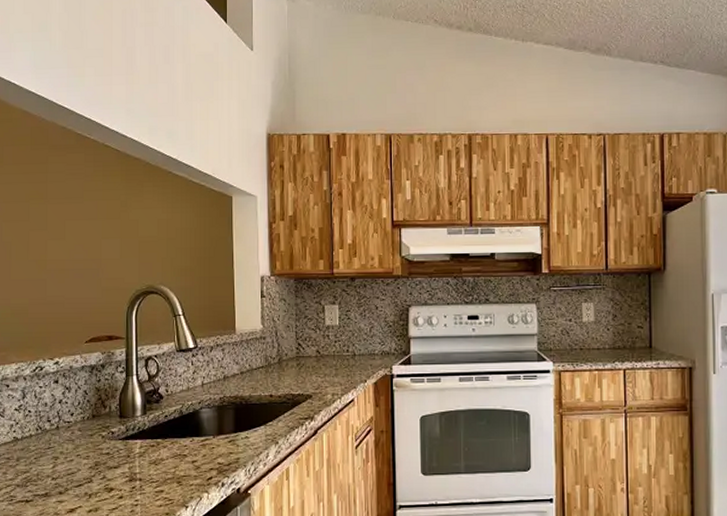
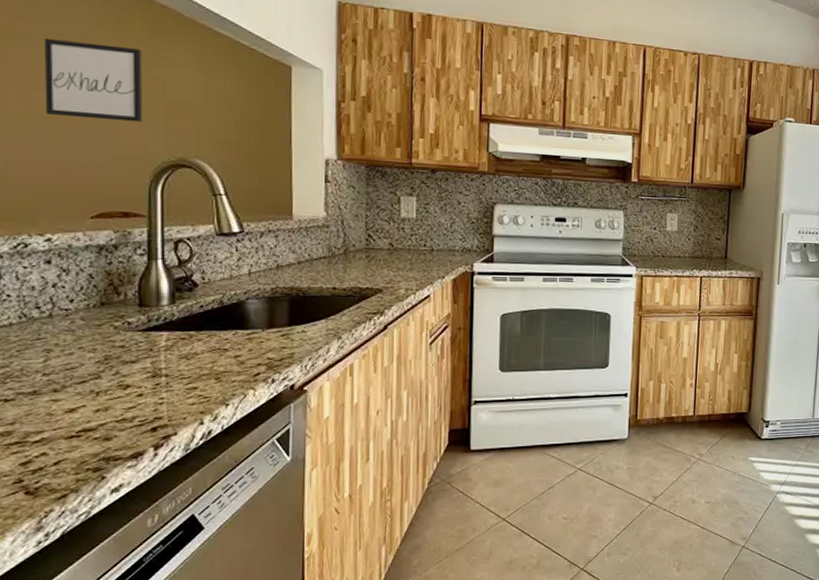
wall art: none [54,196,122,259] -> present [43,39,143,123]

